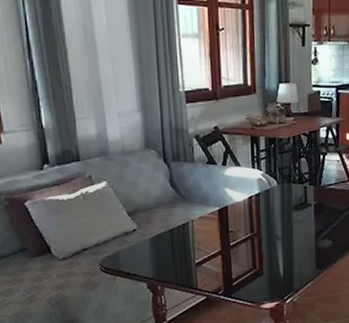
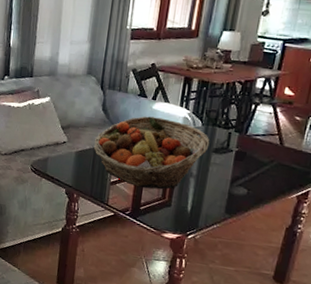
fruit basket: none [168,183,289,262] -> present [94,116,210,189]

